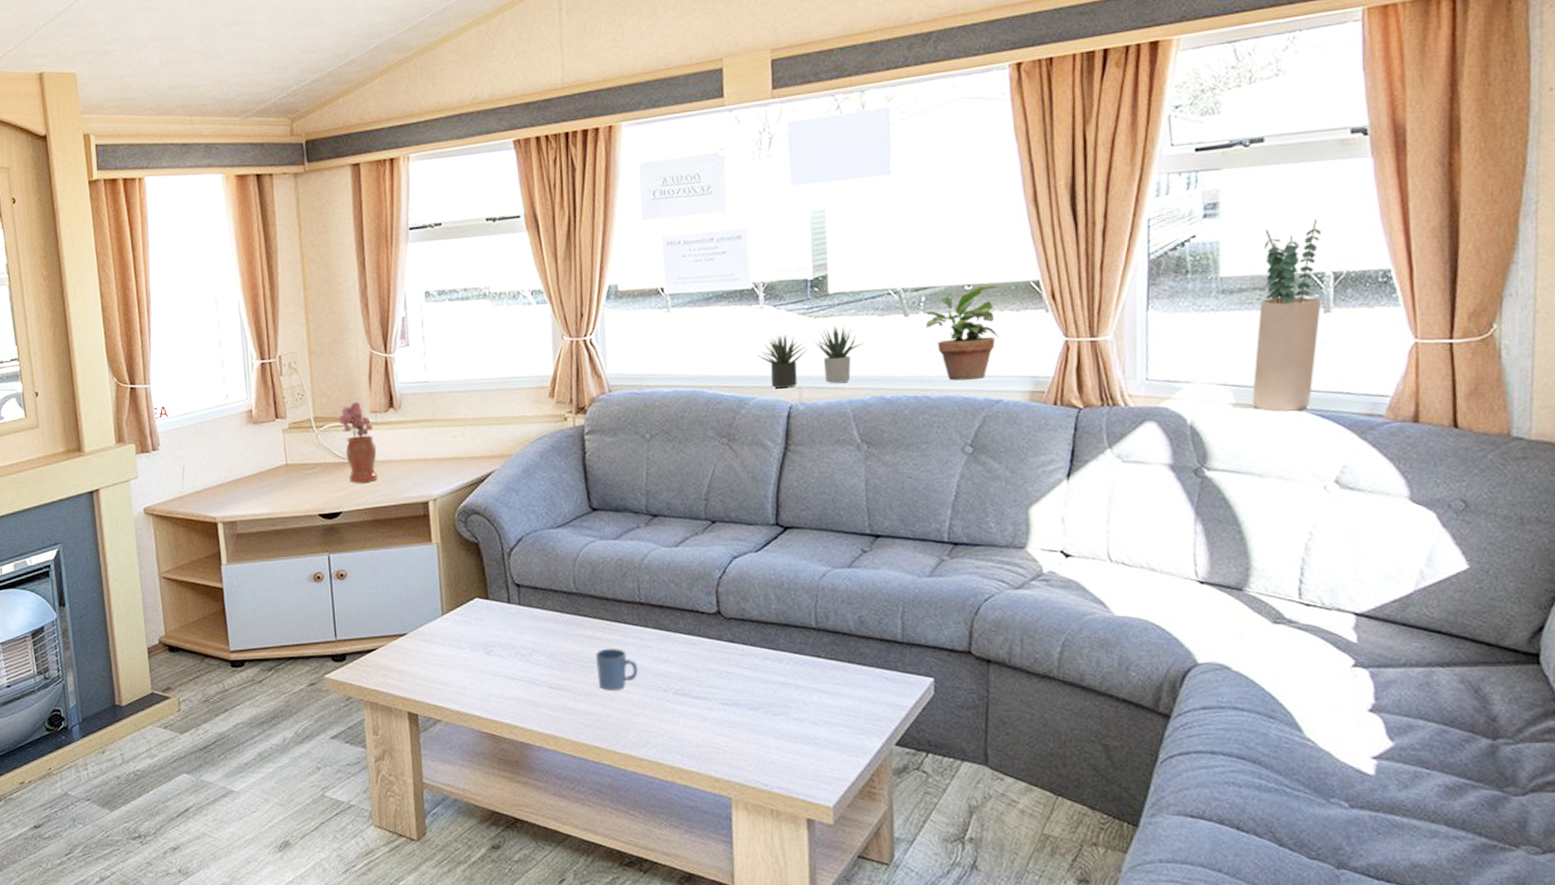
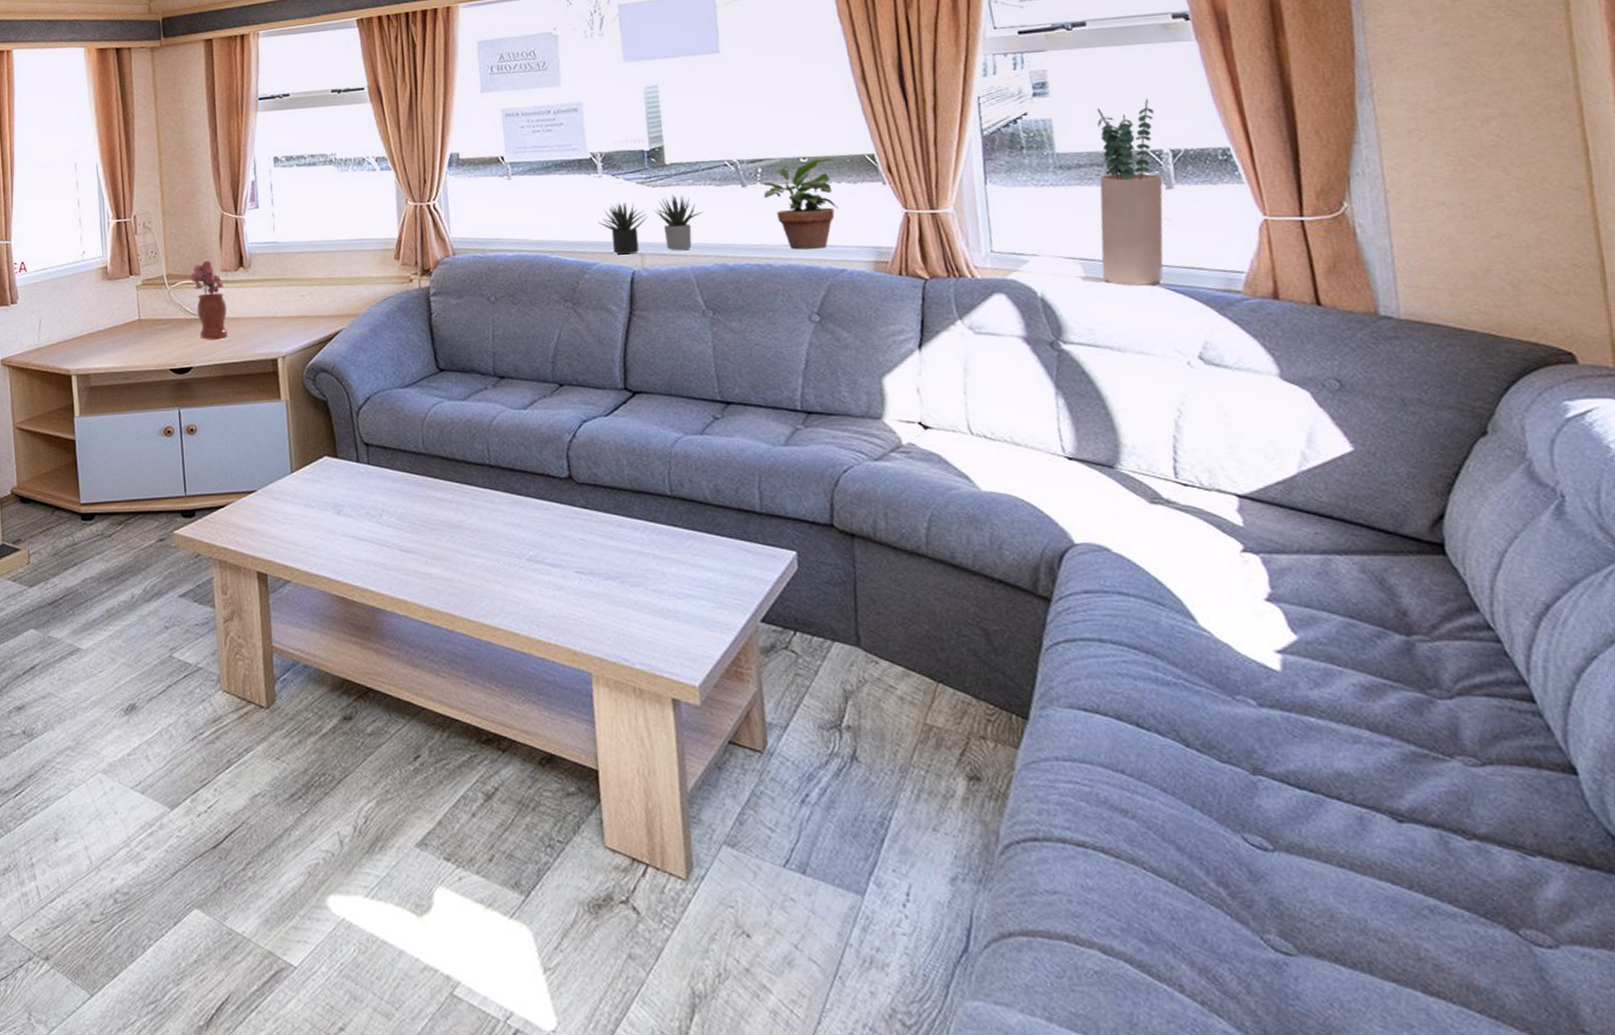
mug: present [596,648,639,692] -> none [446,511,491,557]

